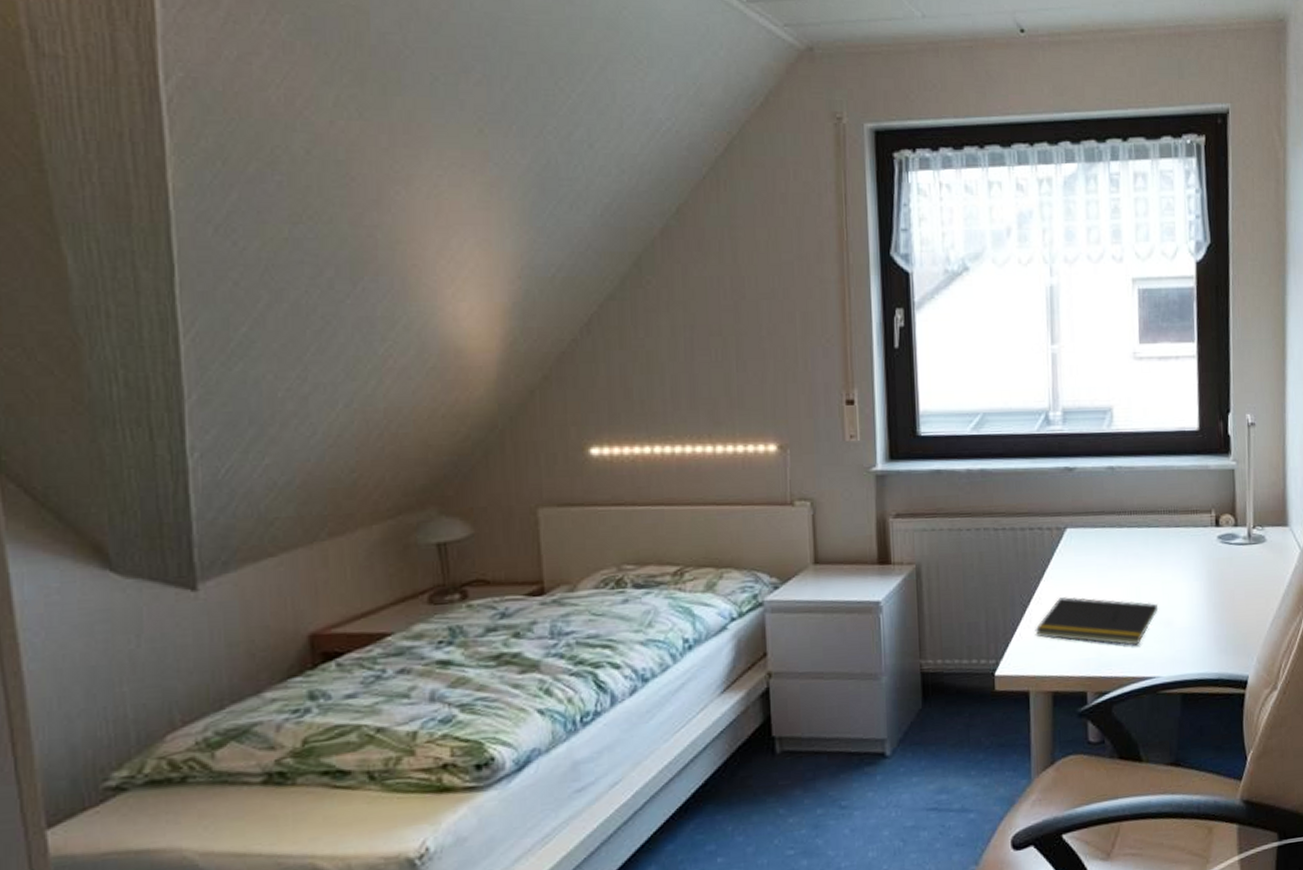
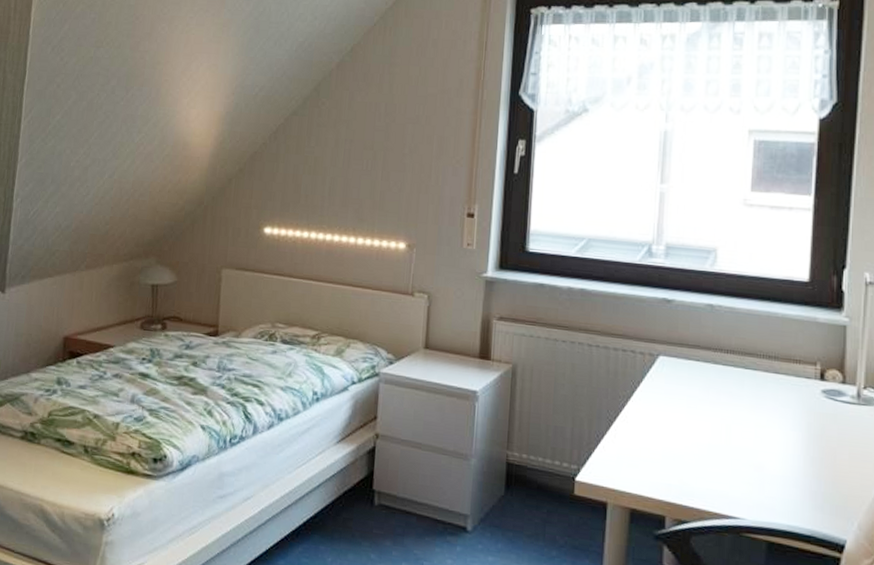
notepad: present [1035,597,1159,645] -> none [618,420,750,482]

